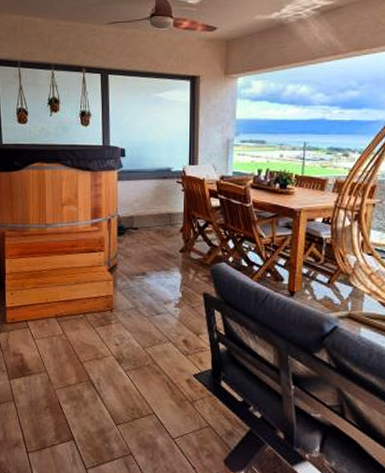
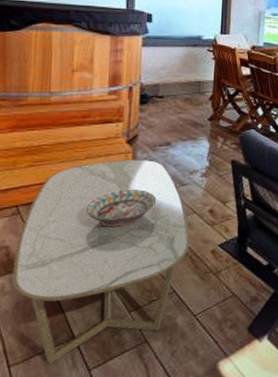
coffee table: none [26,286,166,458] -> present [12,159,190,364]
decorative bowl: none [78,314,136,348] -> present [86,190,157,227]

